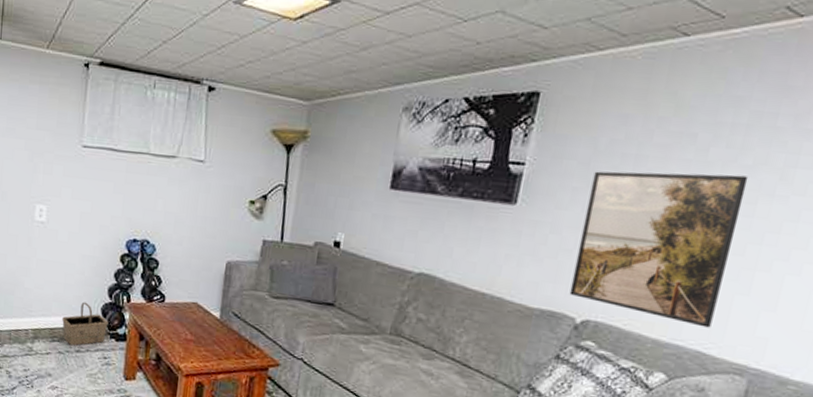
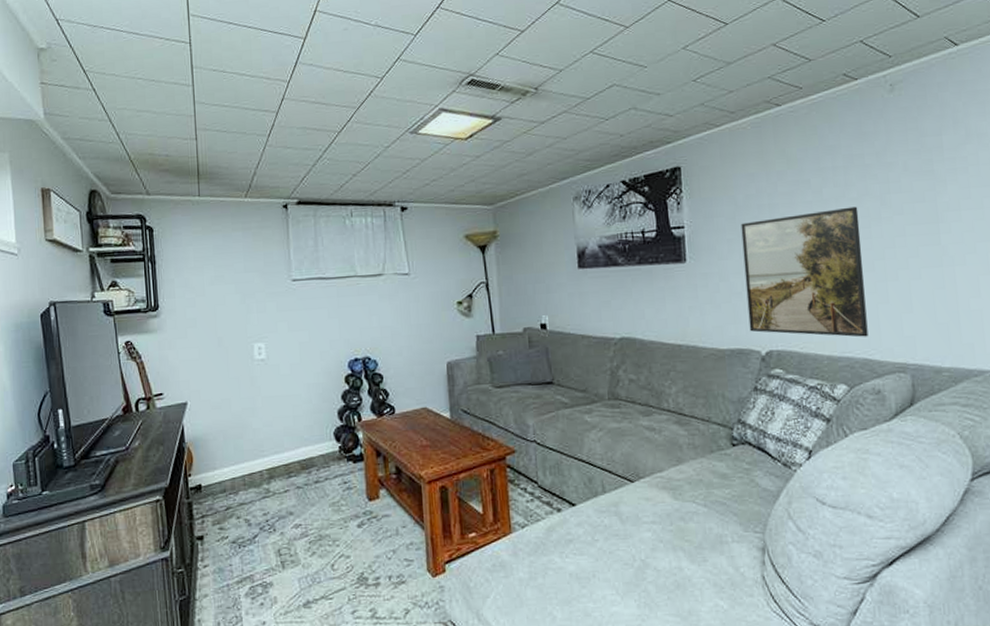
basket: present [62,302,109,346] -> none [296,430,343,478]

